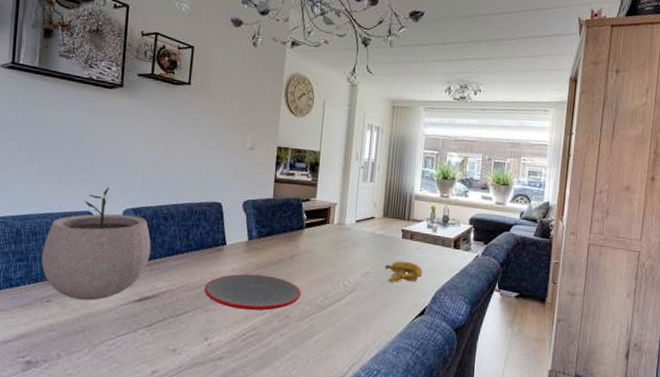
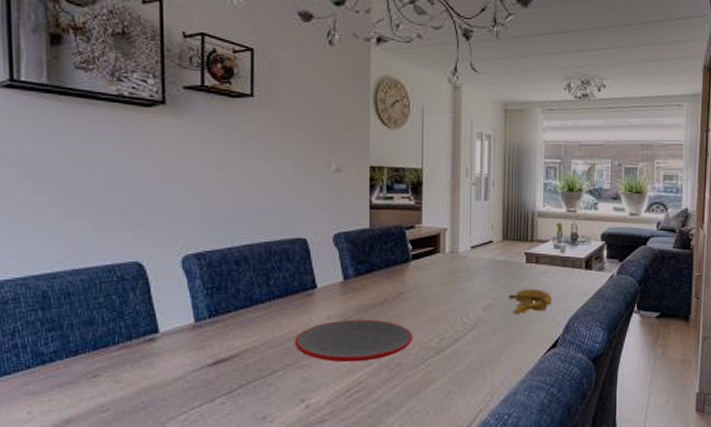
plant pot: present [41,187,151,301] -> none [80,230,223,371]

